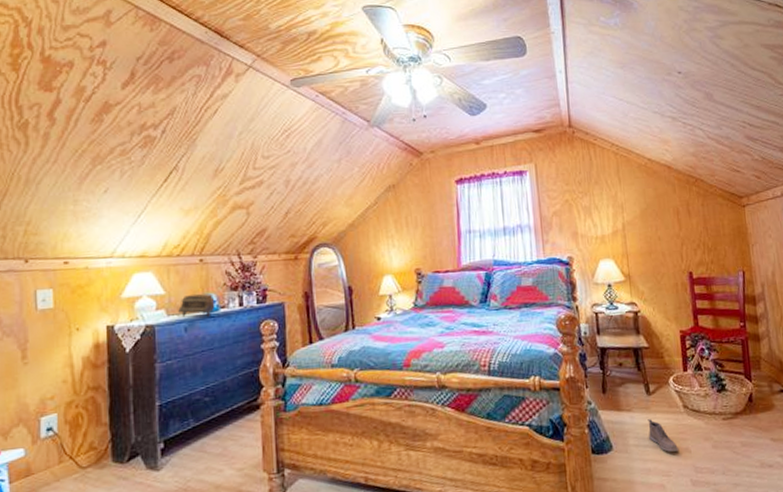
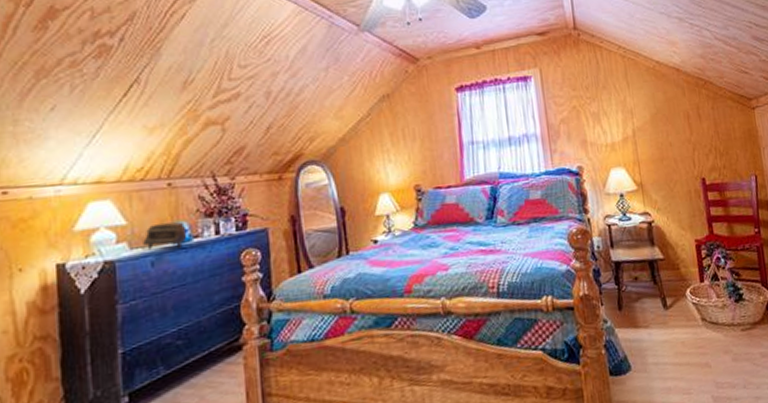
boot: present [647,419,680,453] -> none [666,335,699,369]

